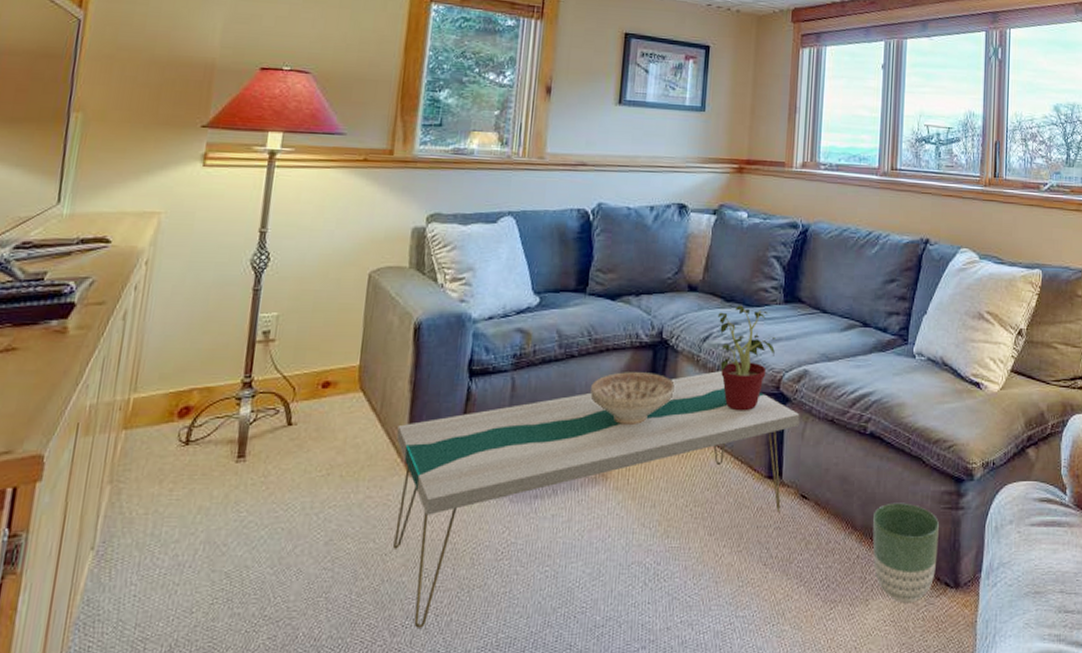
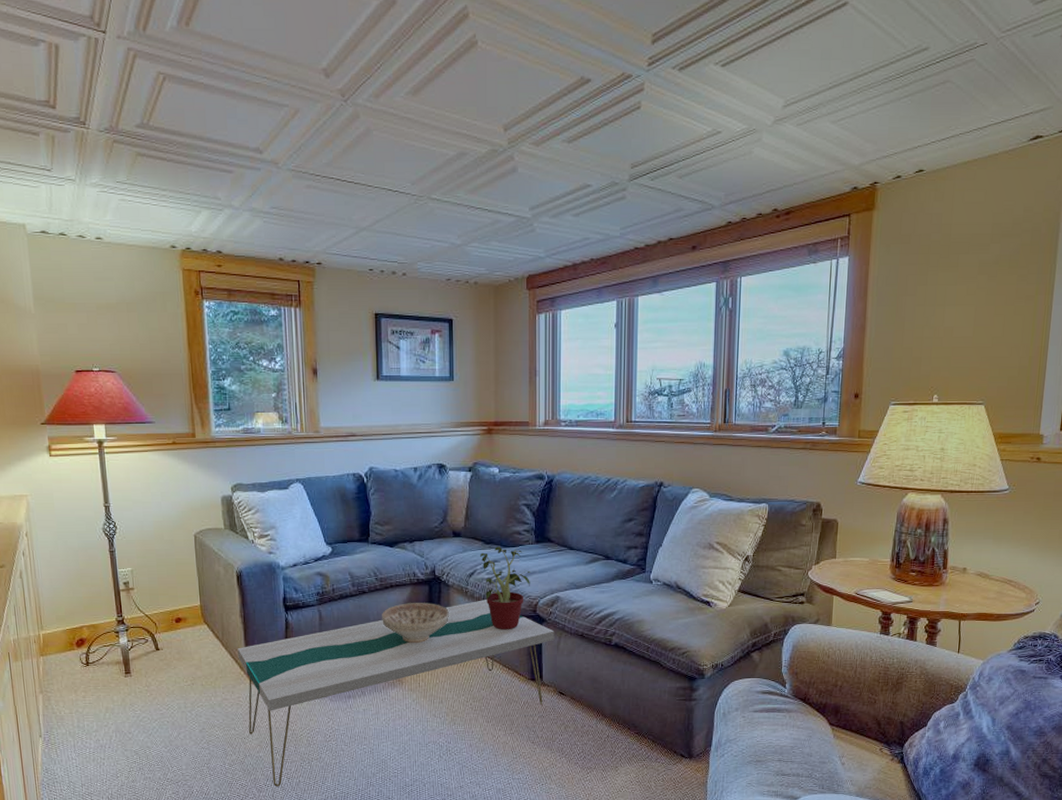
planter: present [872,502,939,602] -> none [620,696,675,769]

